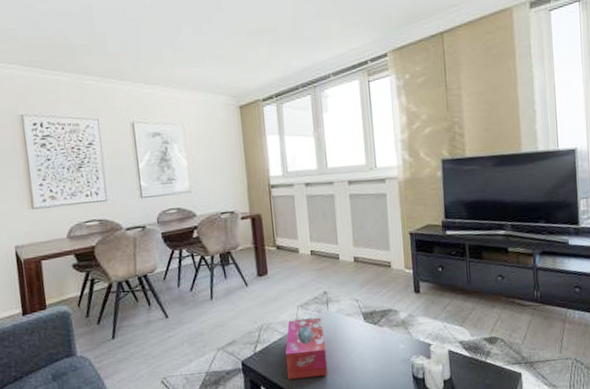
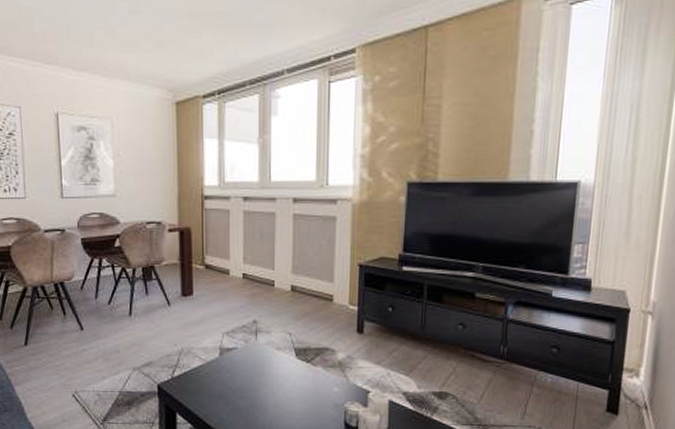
tissue box: present [285,318,328,380] -> none [205,348,250,411]

